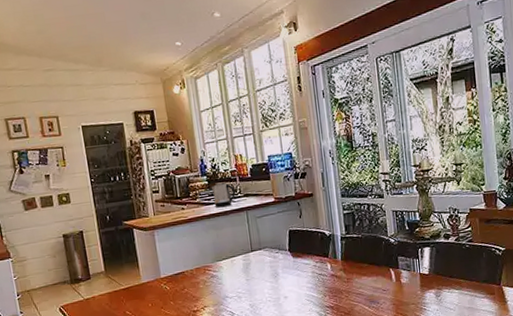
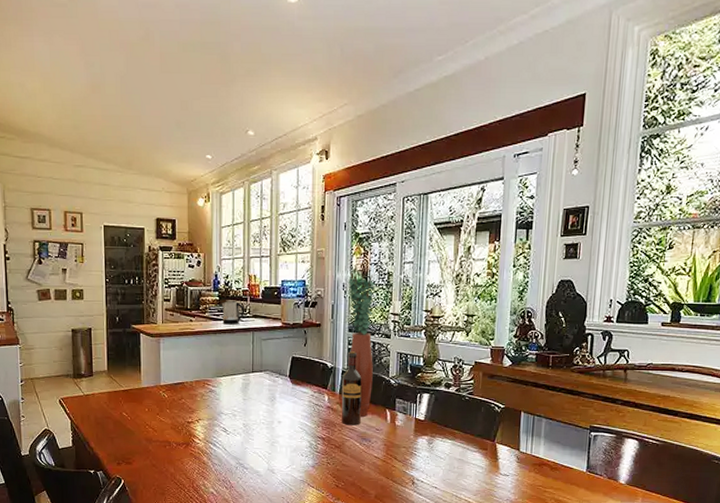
vase: none [334,138,374,280] -> present [348,272,375,417]
wine bottle: none [341,216,366,290] -> present [341,351,362,426]

